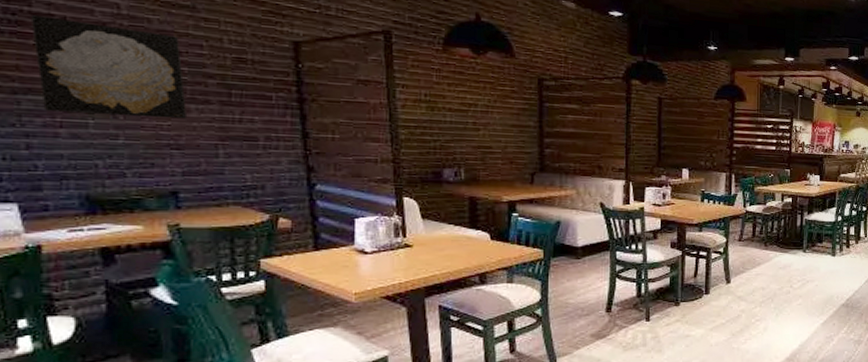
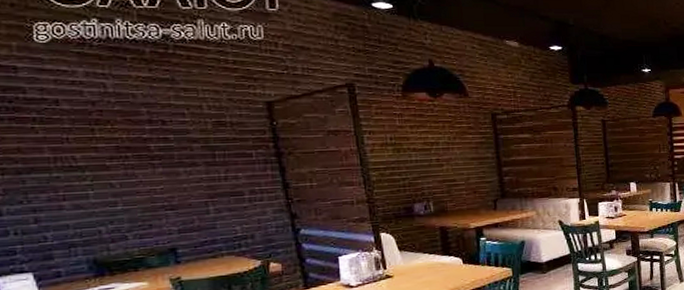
wall art: present [30,15,188,119] -> none [25,101,178,186]

